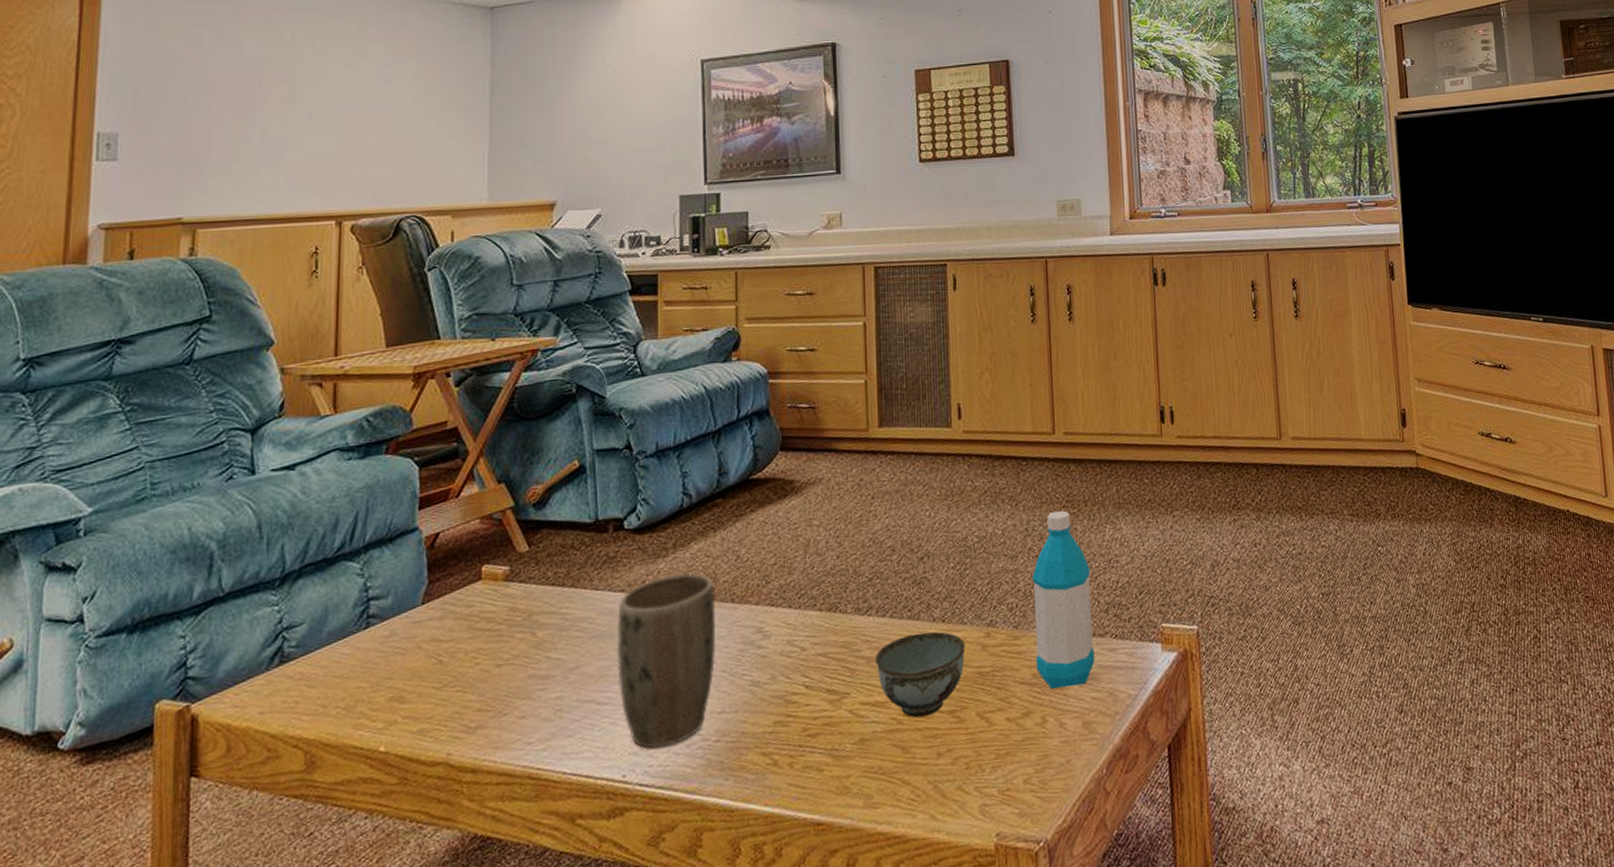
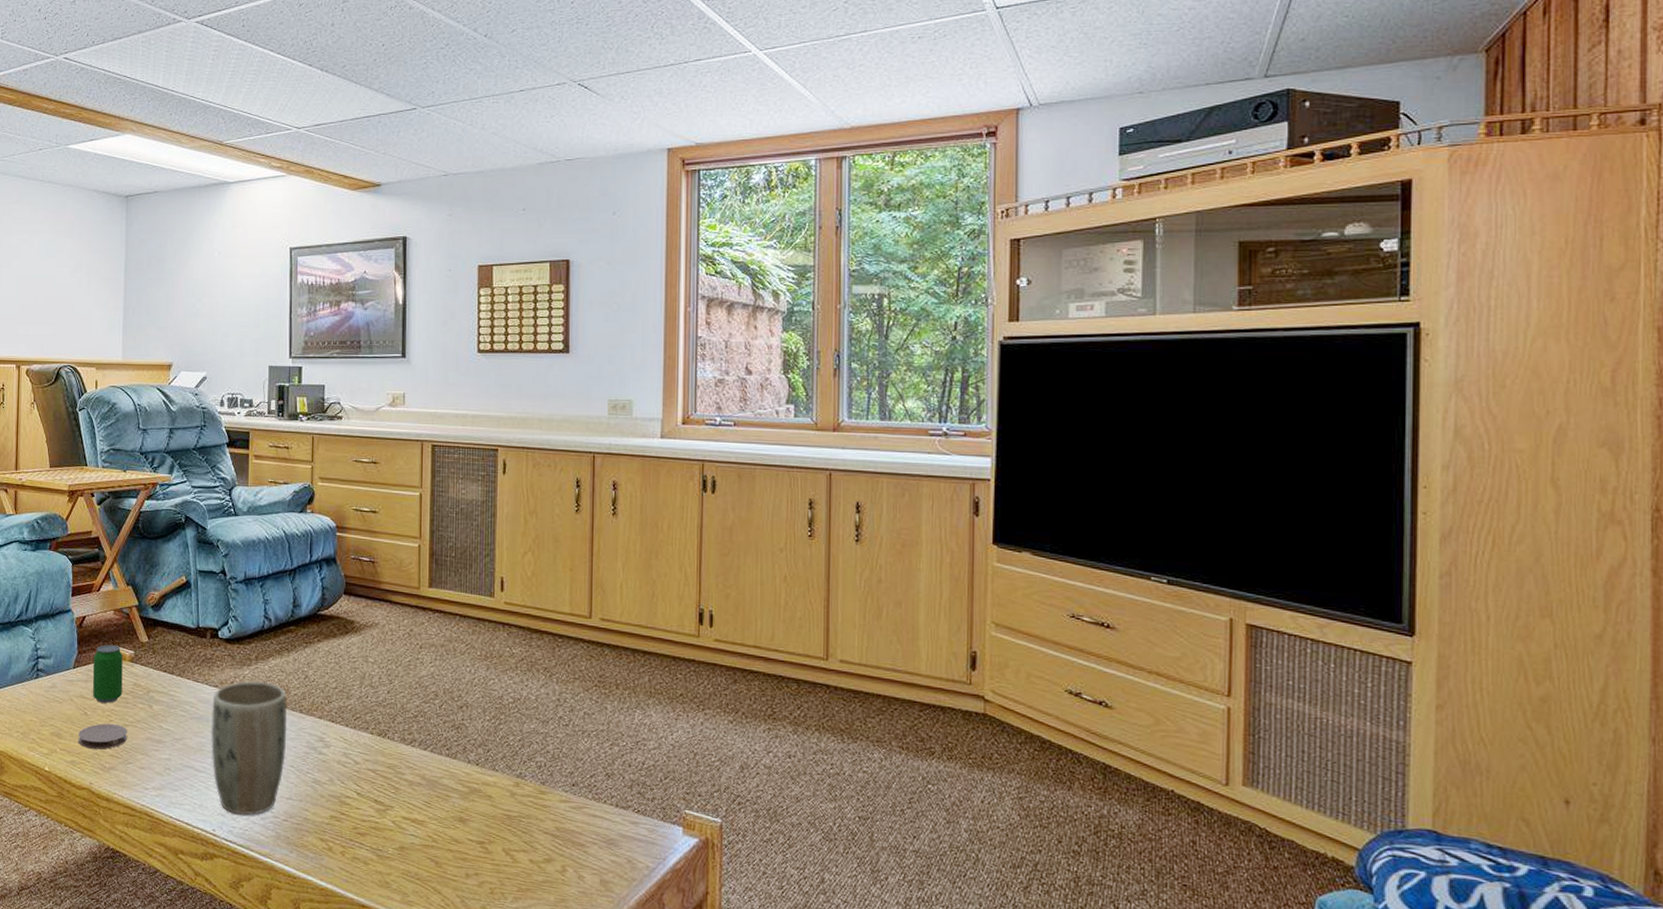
coaster: none [429,667,502,708] -> present [78,723,128,750]
beverage can: none [450,562,494,643] -> present [92,644,123,703]
bowl: present [875,631,966,718] -> none [416,769,496,842]
water bottle: present [1032,510,1095,689] -> none [560,688,617,848]

